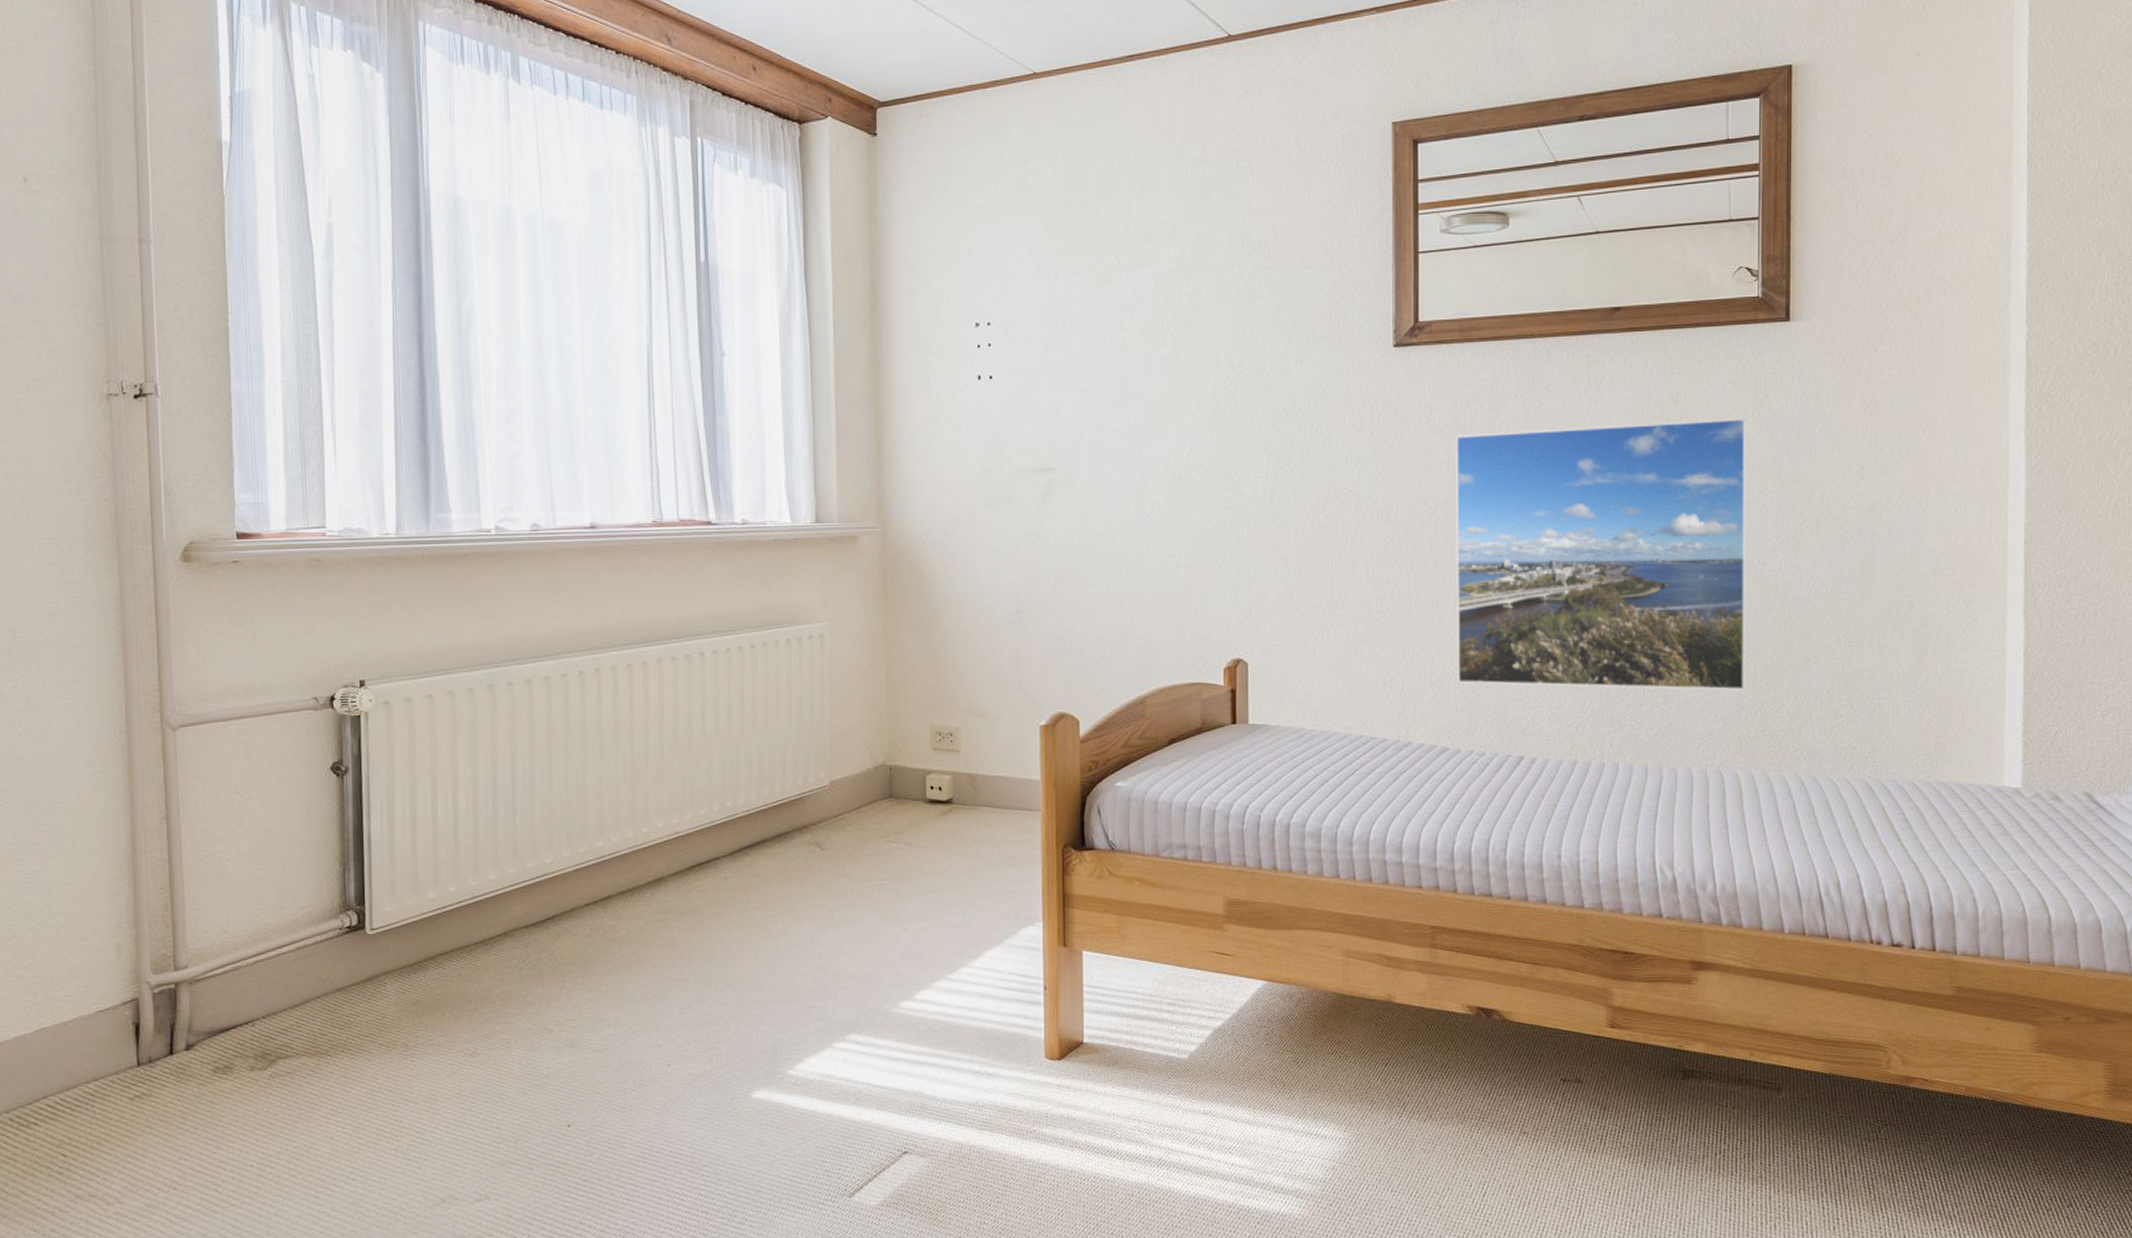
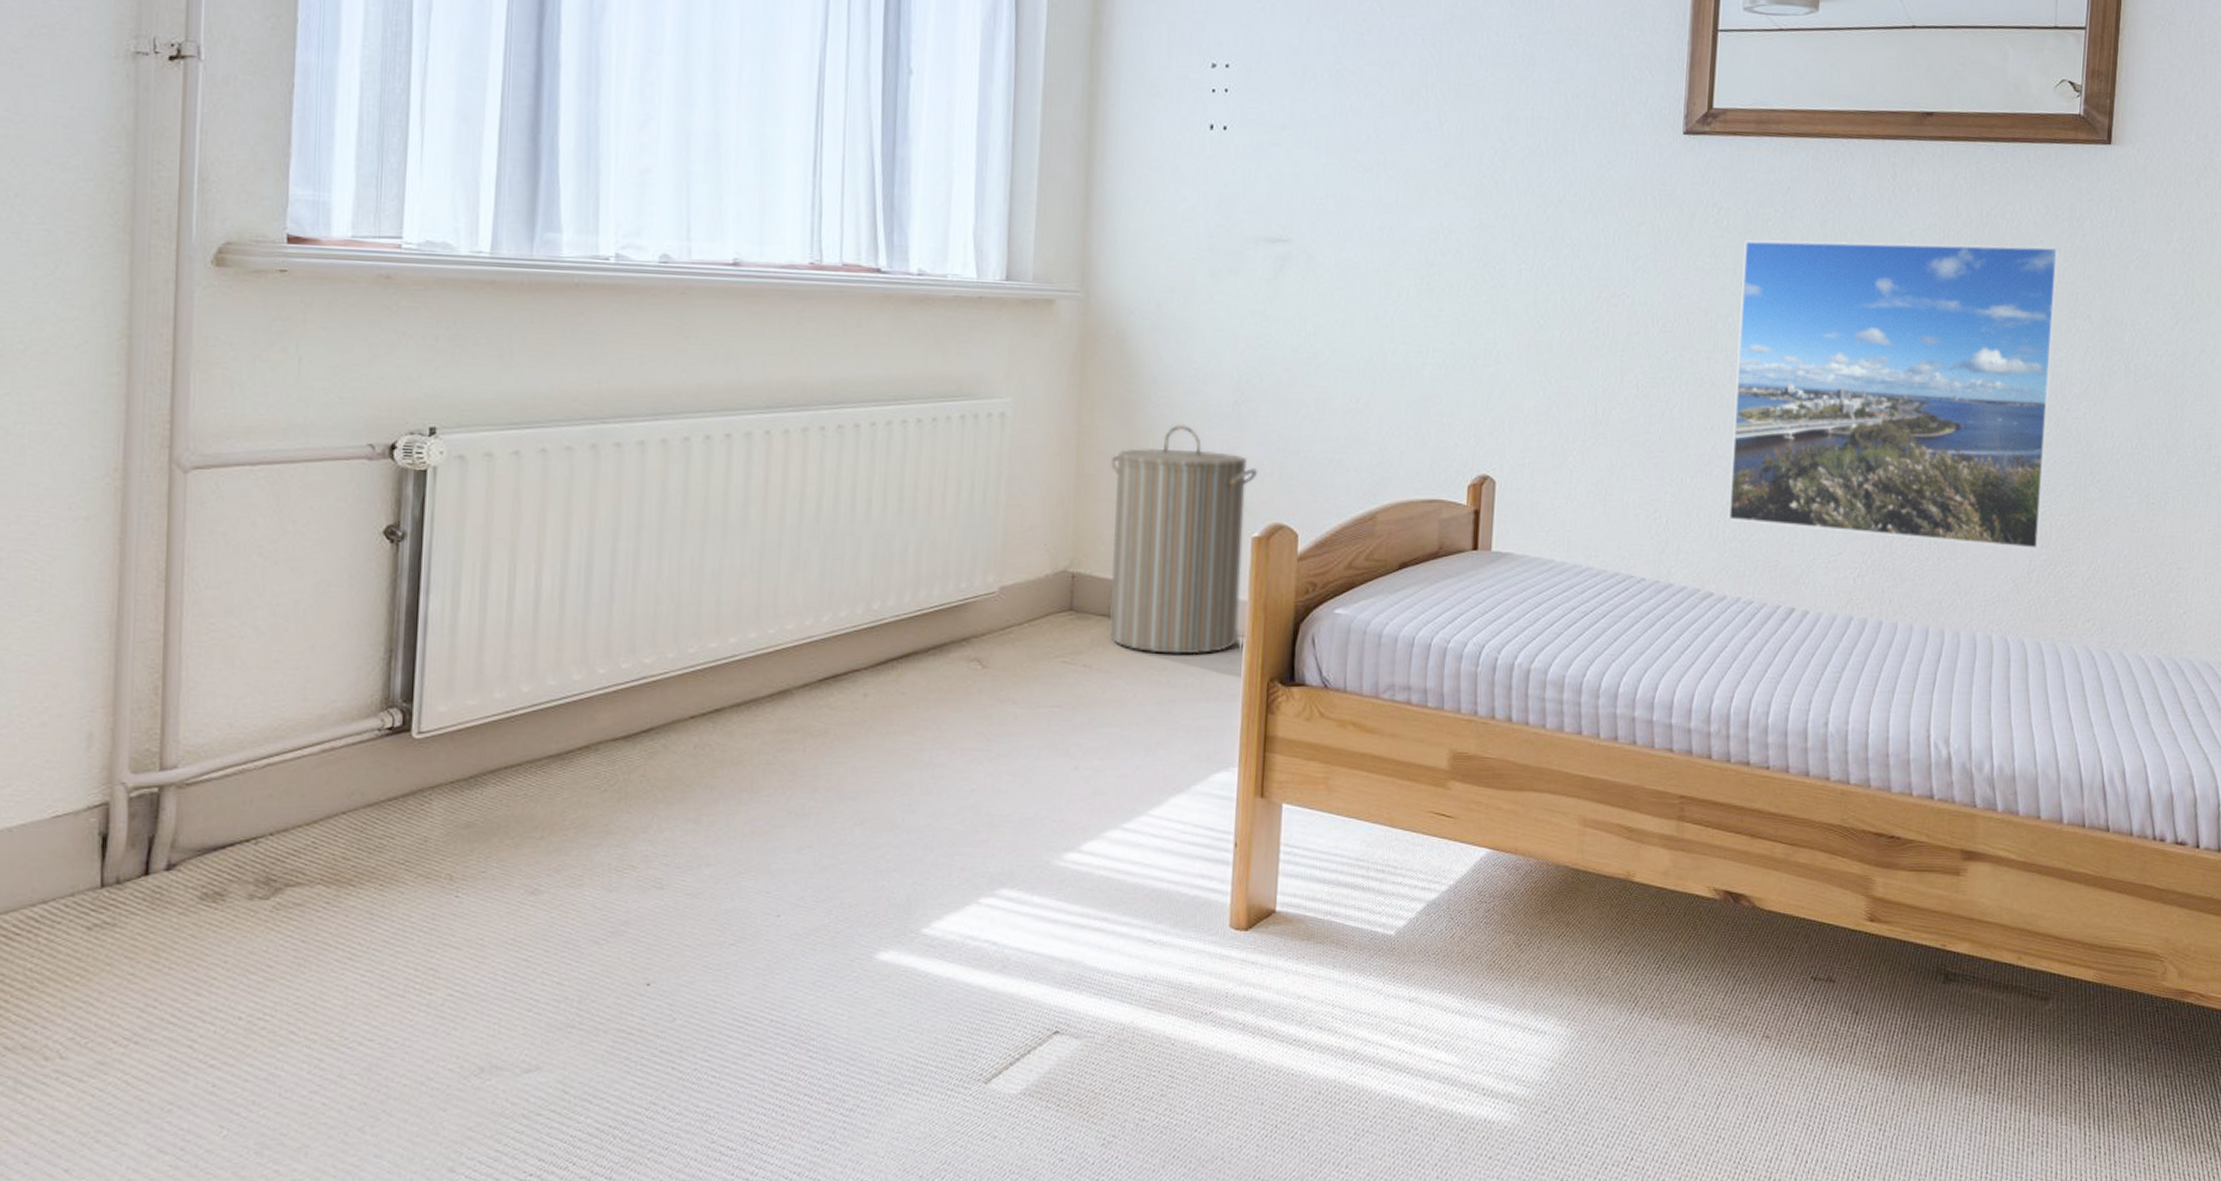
laundry hamper: none [915,634,1041,829] -> present [1109,425,1258,655]

